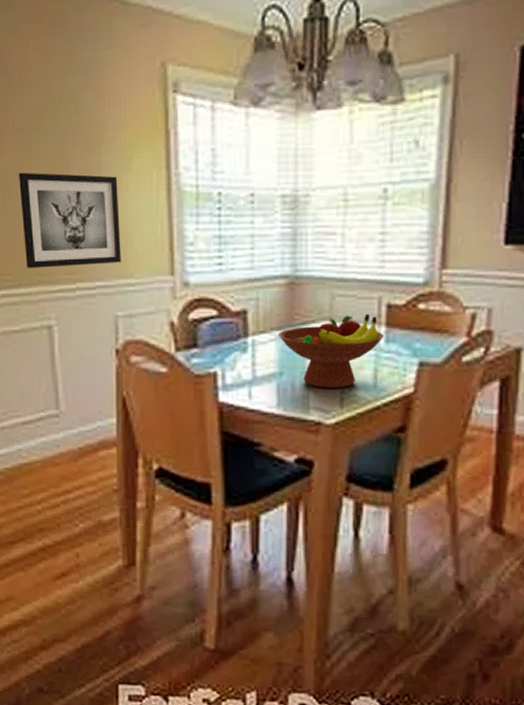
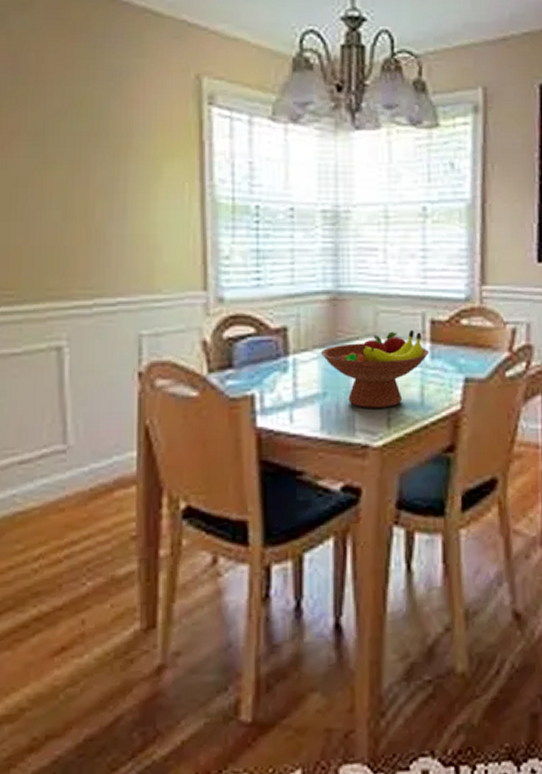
wall art: present [19,172,121,268] -> none [29,177,148,282]

